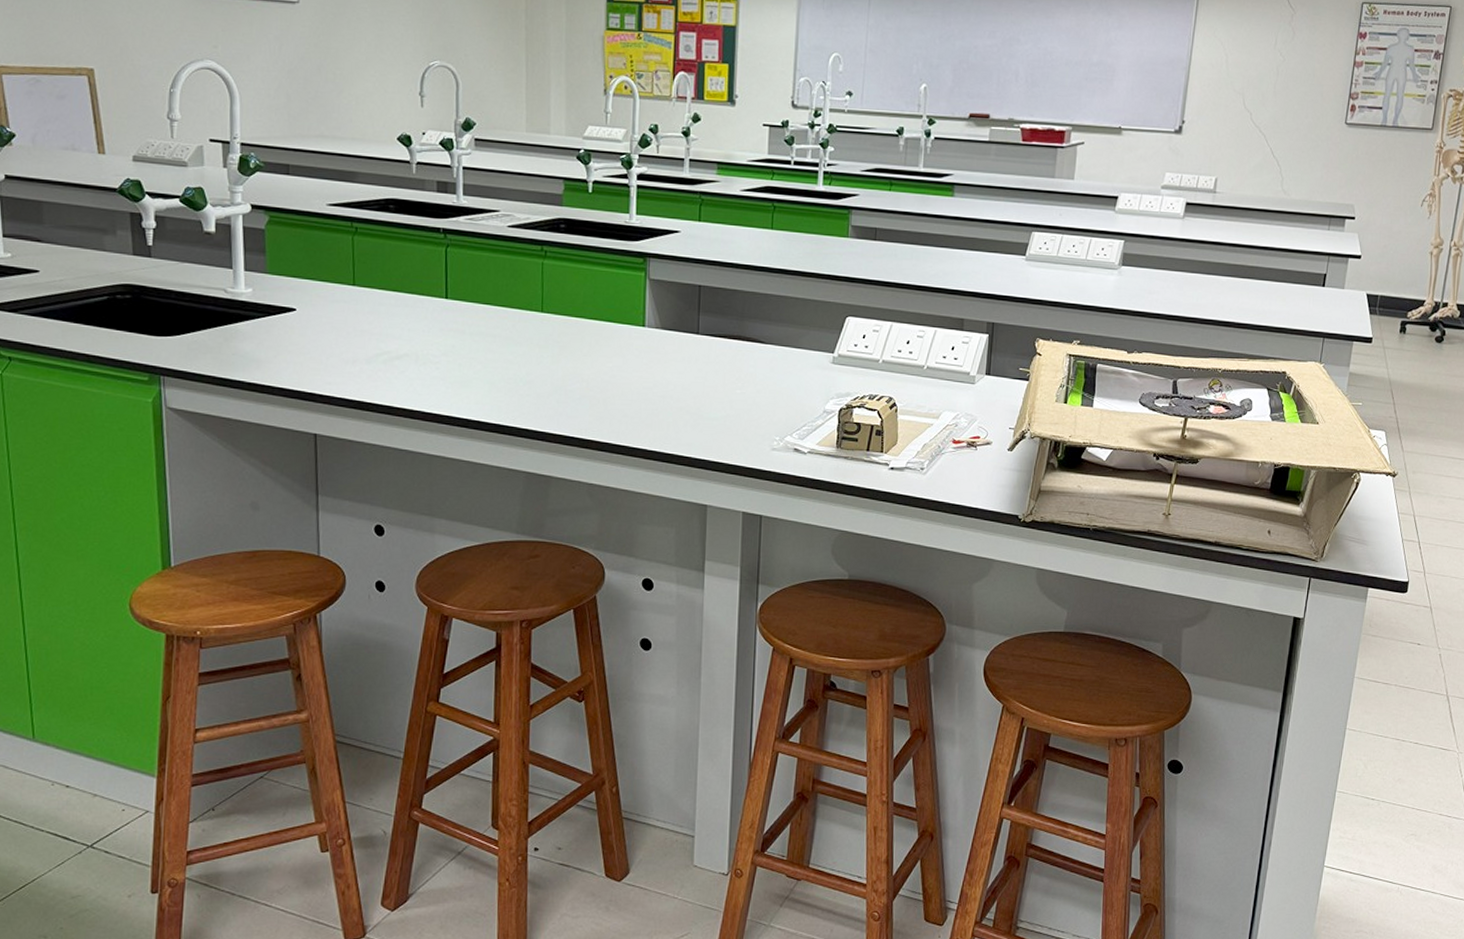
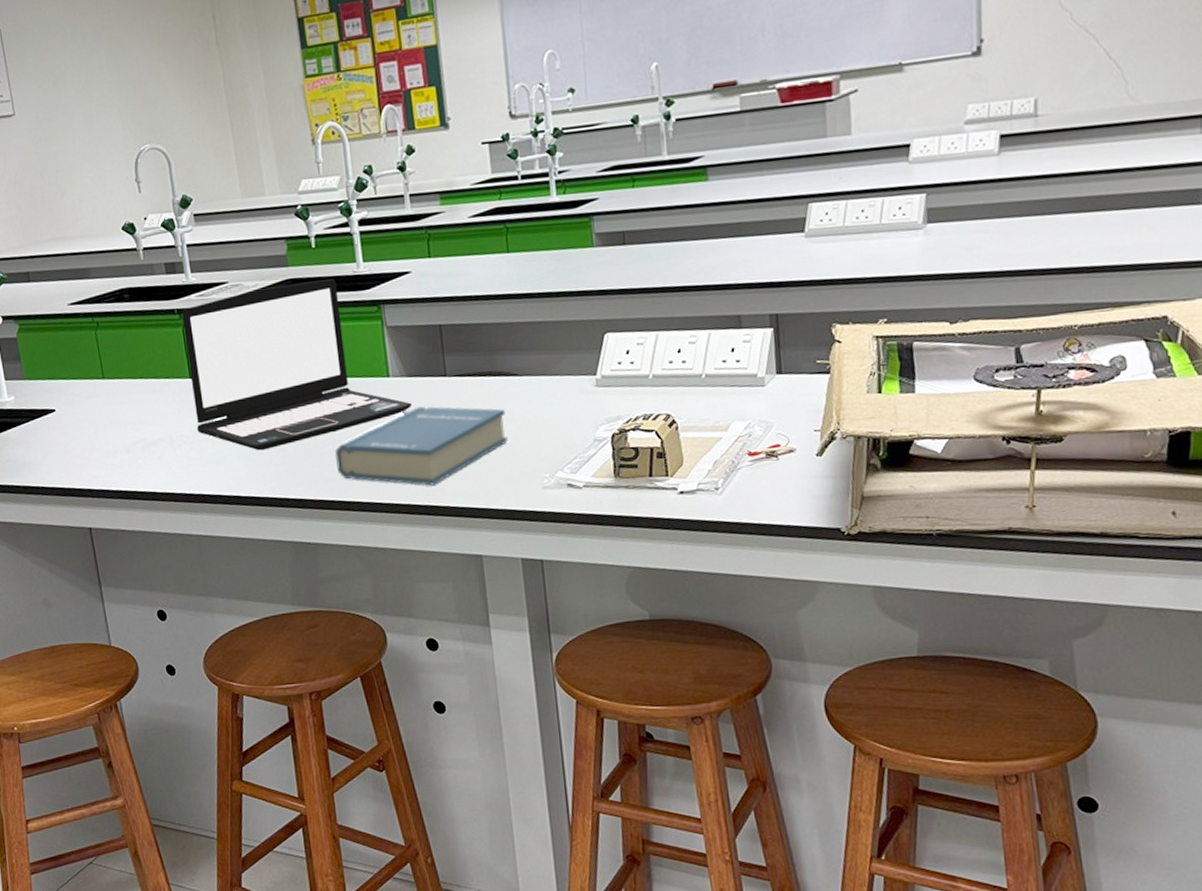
laptop: none [446,222,662,380] -> present [181,279,412,451]
hardback book: none [581,358,748,434] -> present [335,406,508,486]

